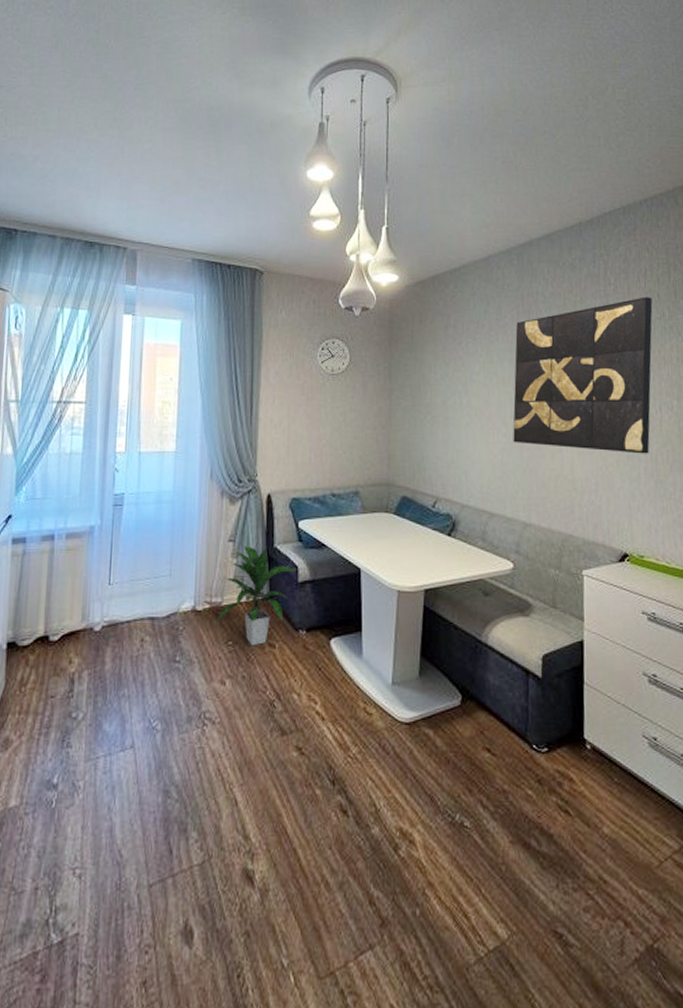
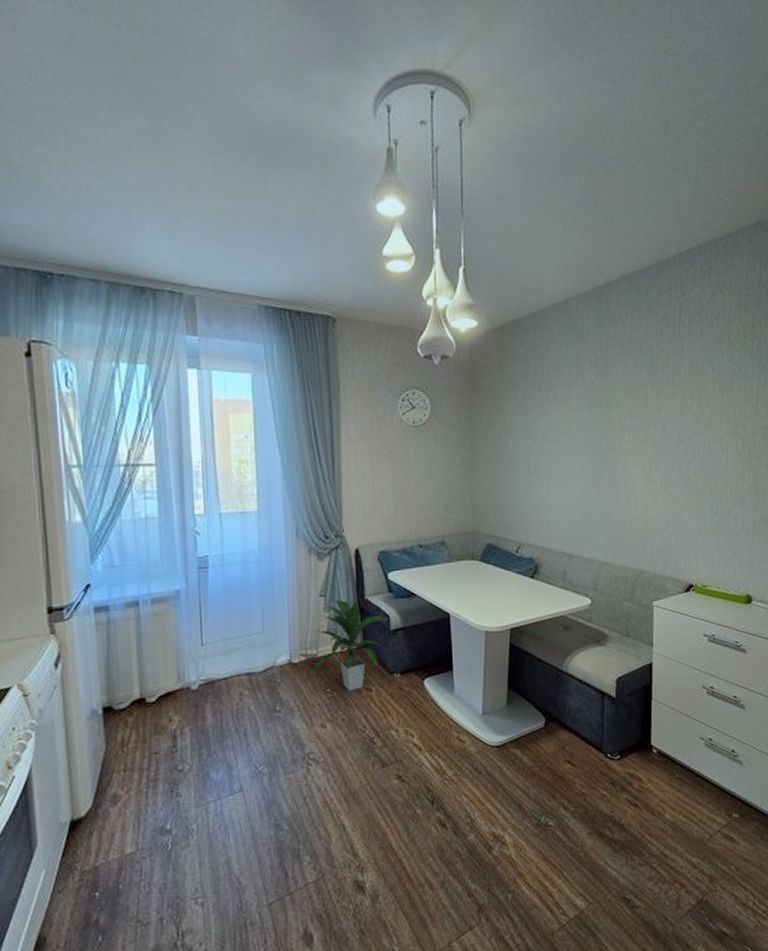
wall art: present [513,297,653,454] -> none [591,339,723,493]

